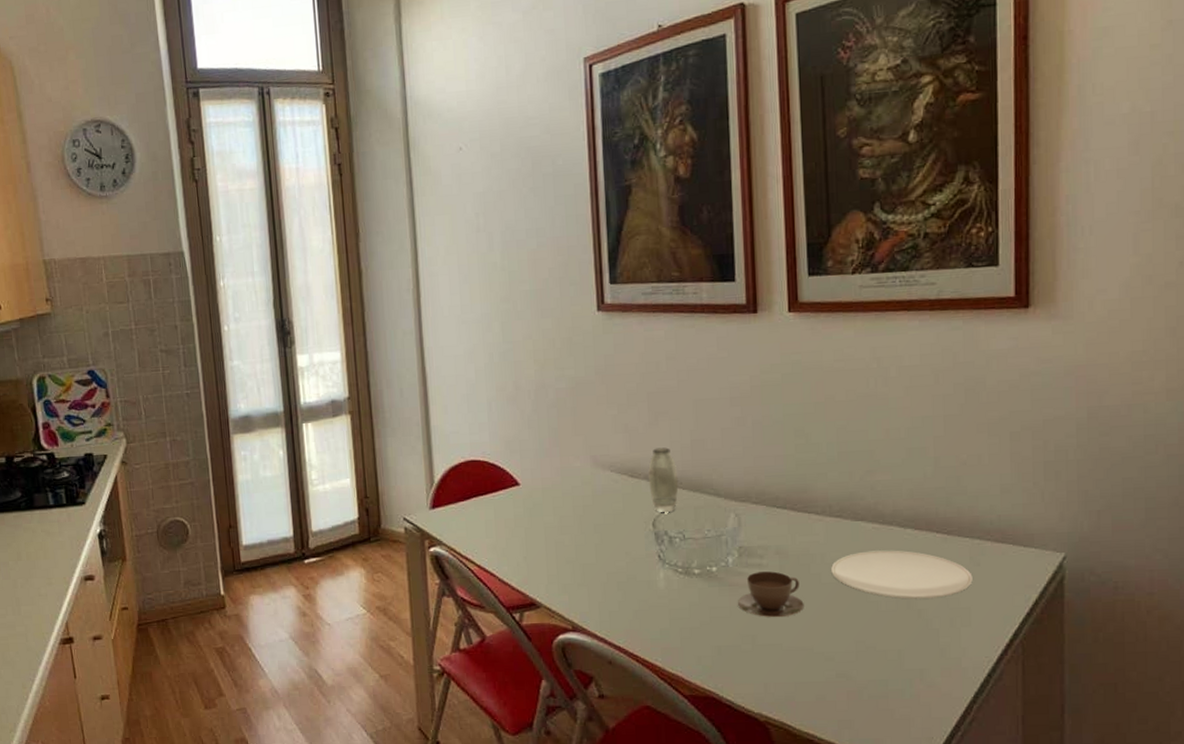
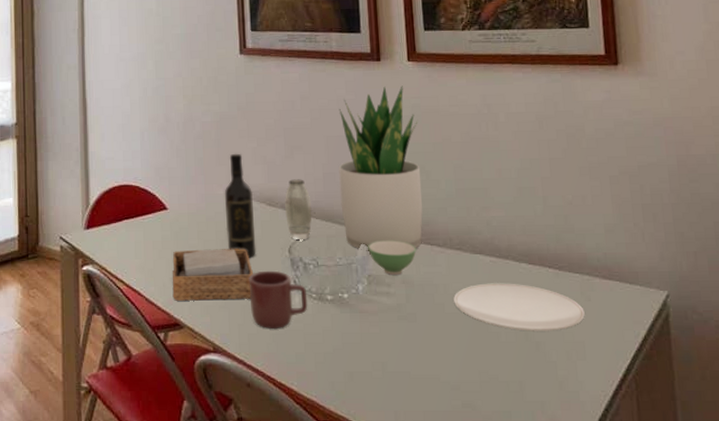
napkin holder: none [526,523,615,580] -> present [172,248,254,301]
wine bottle: none [581,421,618,533] -> present [224,153,256,258]
mug: none [609,545,673,606] -> present [248,270,308,330]
planter: none [708,340,801,522] -> present [338,86,423,251]
teacup: present [738,571,804,618] -> none [368,300,430,346]
bowl: none [739,509,793,546] -> present [368,240,417,275]

